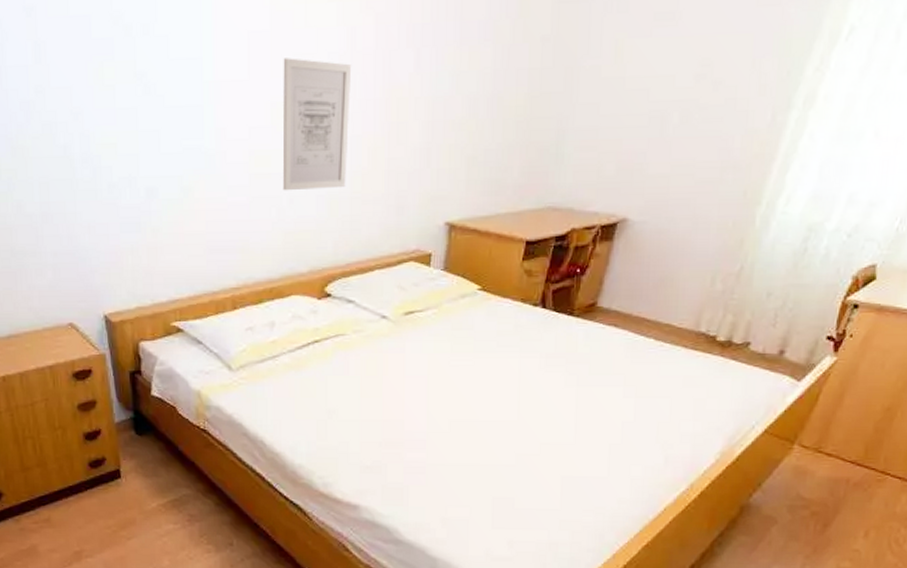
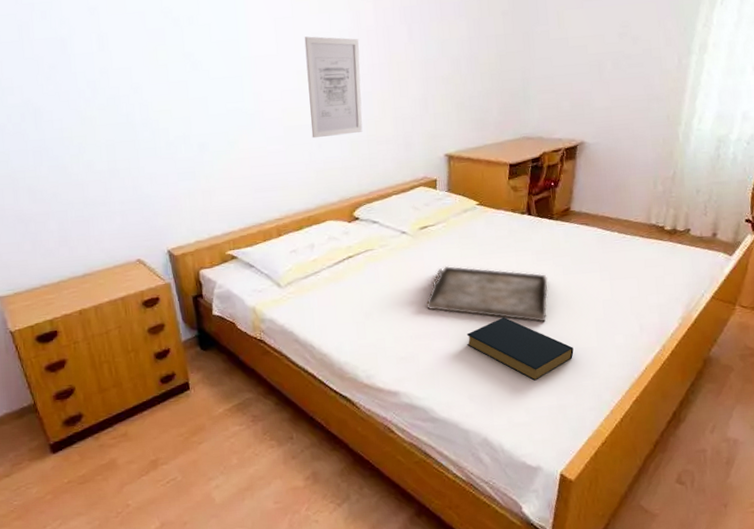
serving tray: none [403,362,556,441] -> present [426,265,548,322]
hardback book: none [445,430,577,510] -> present [466,316,574,381]

